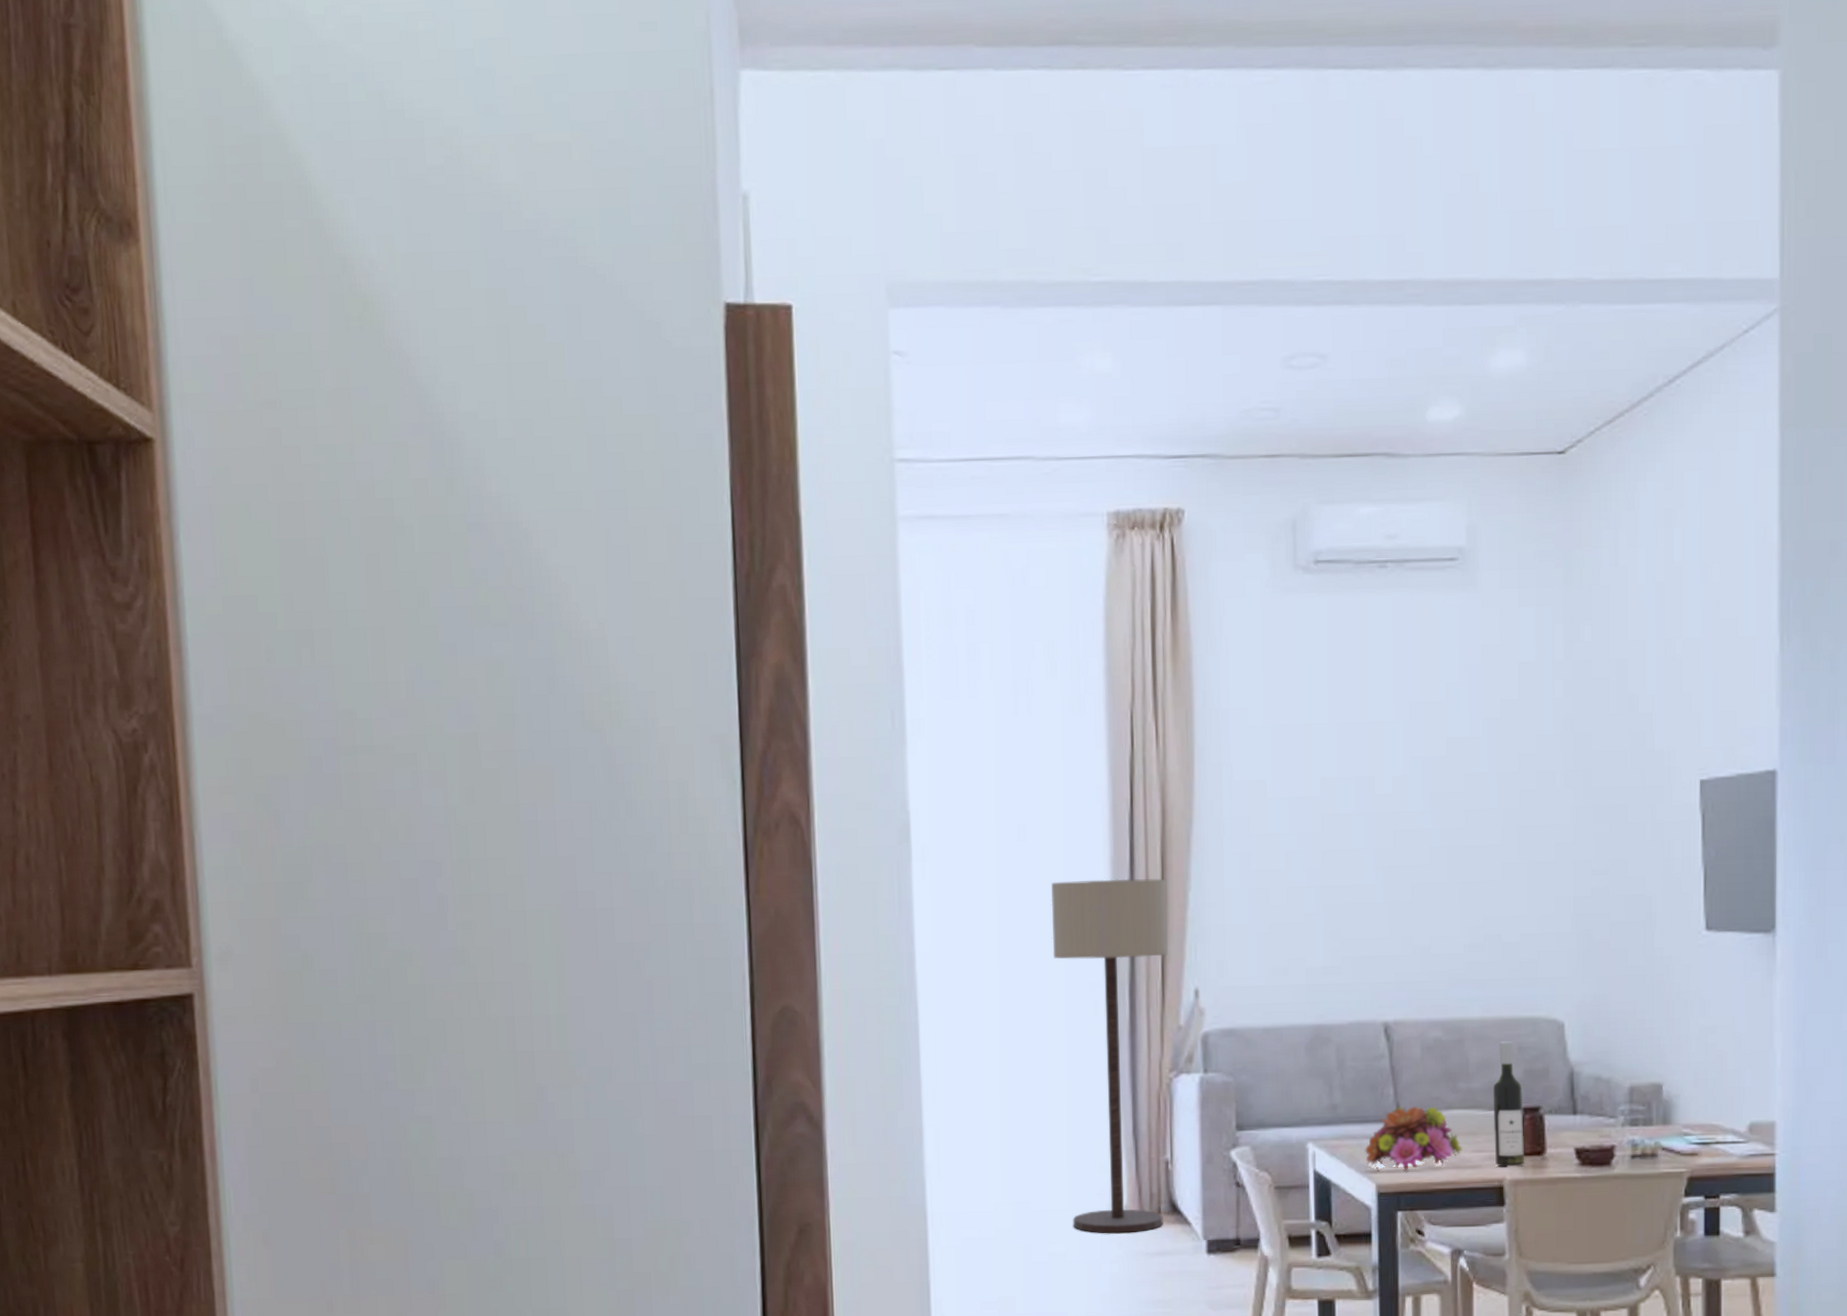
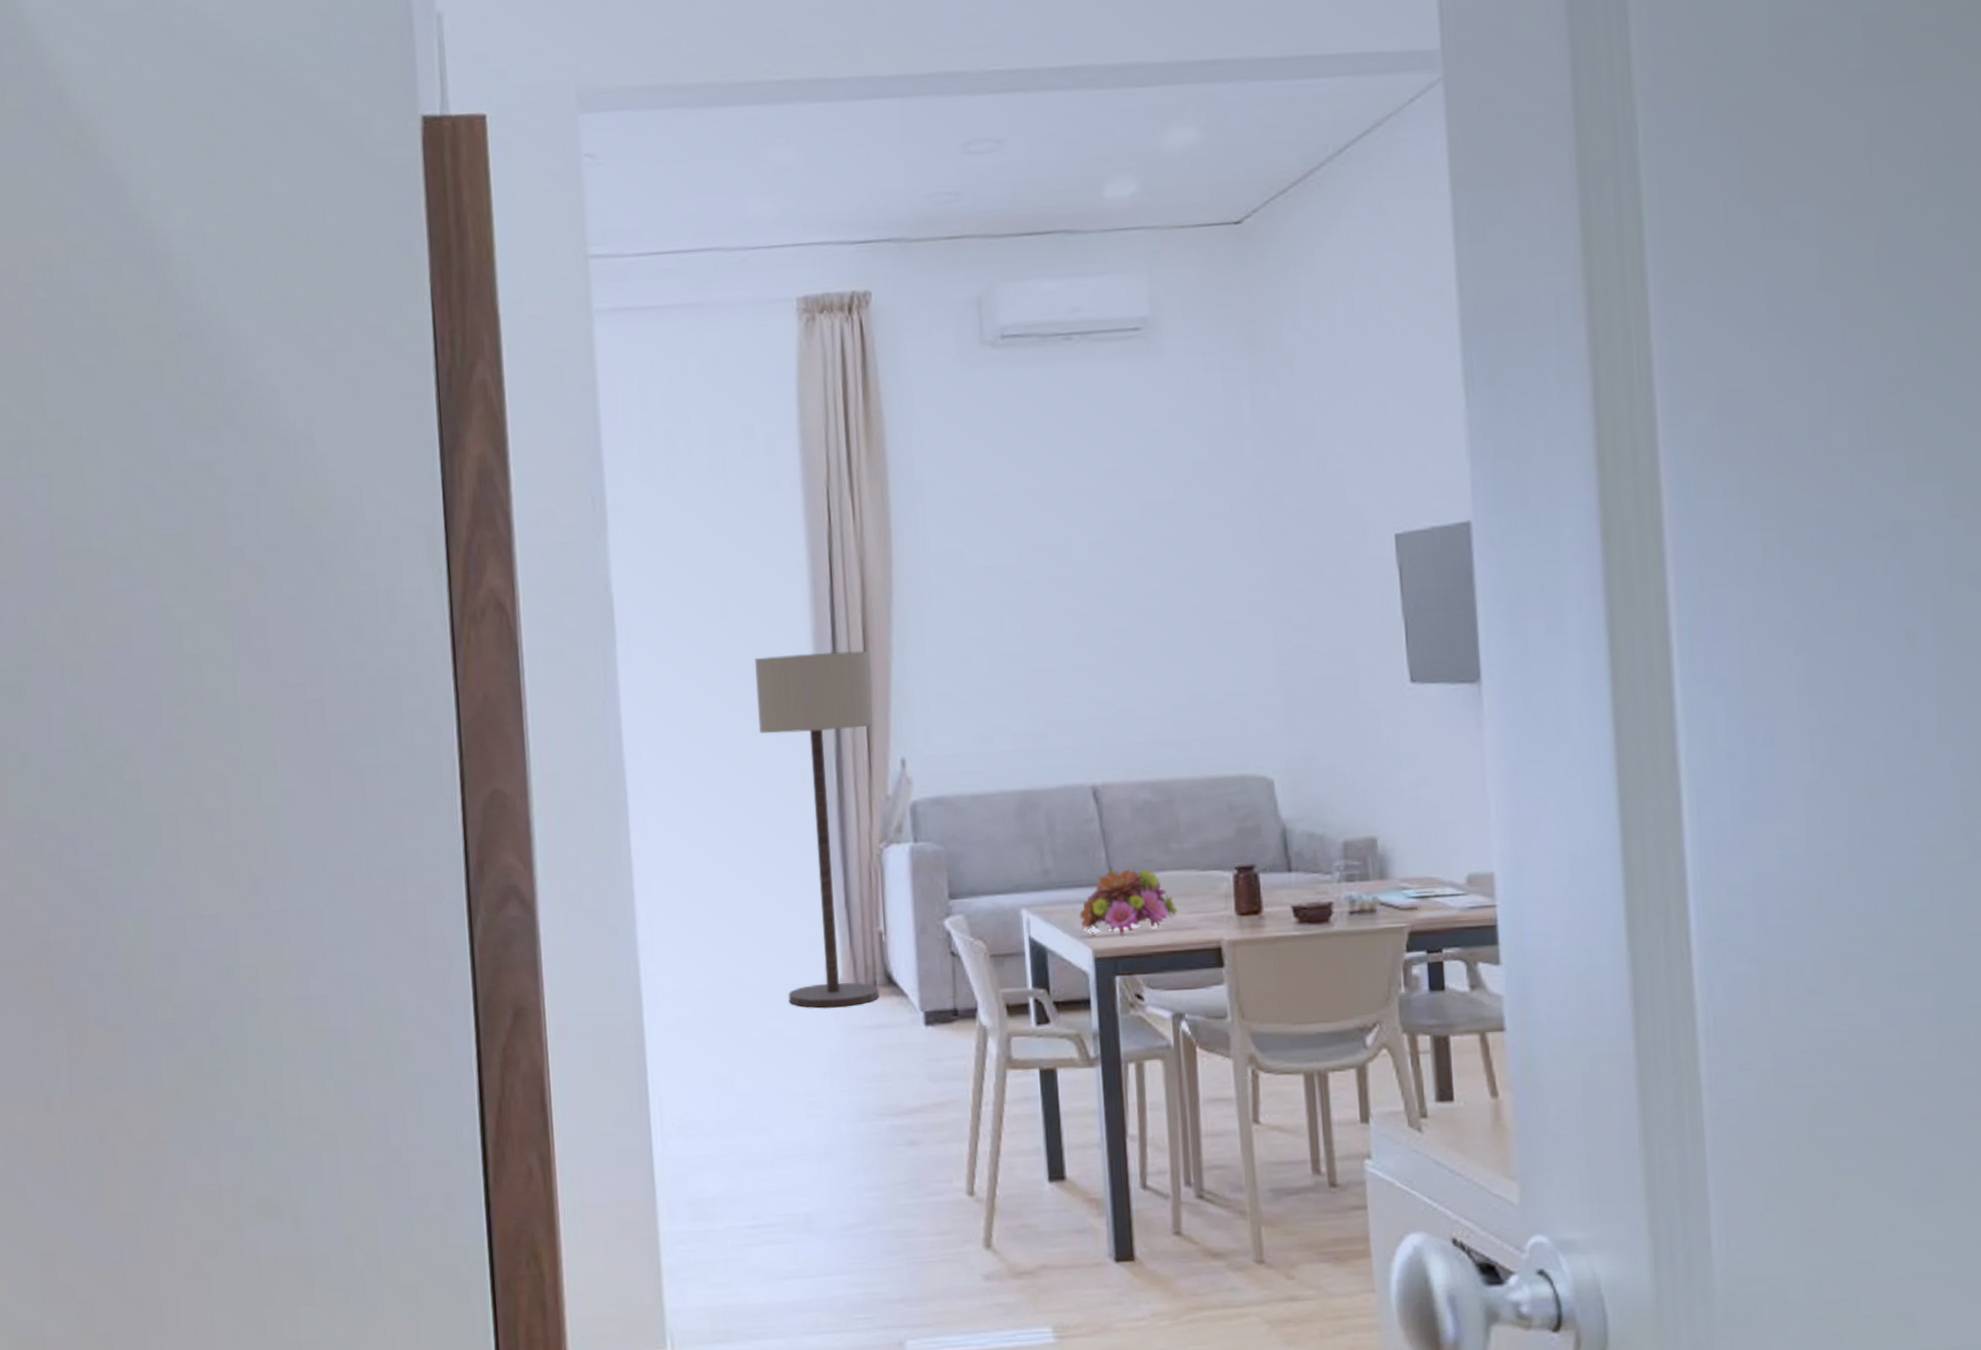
bottle: present [1493,1041,1525,1167] -> none [1205,800,1242,928]

